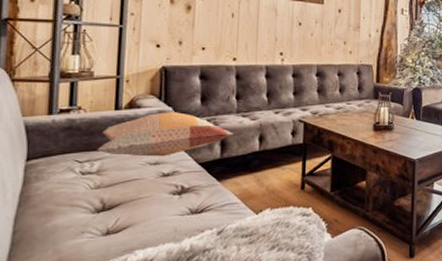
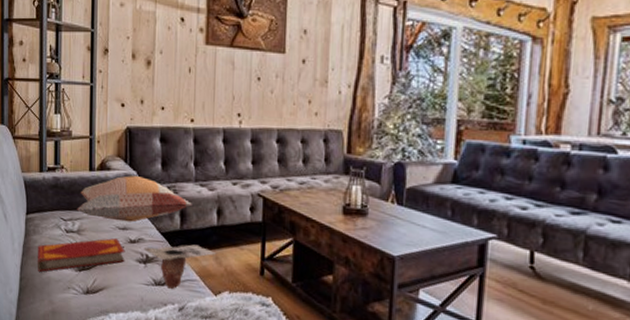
hardback book: none [40,174,157,221] -> present [38,238,125,272]
magazine: none [178,170,260,216] -> present [143,244,218,290]

